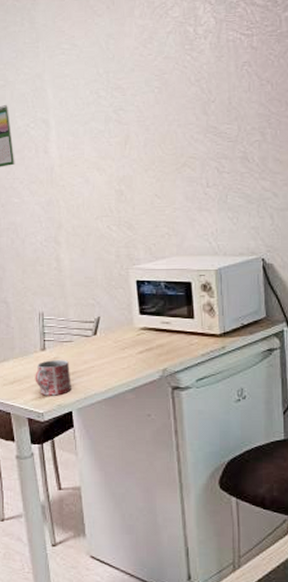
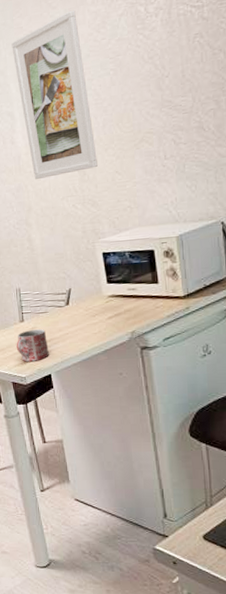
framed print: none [51,20,136,195] -> present [11,10,98,180]

